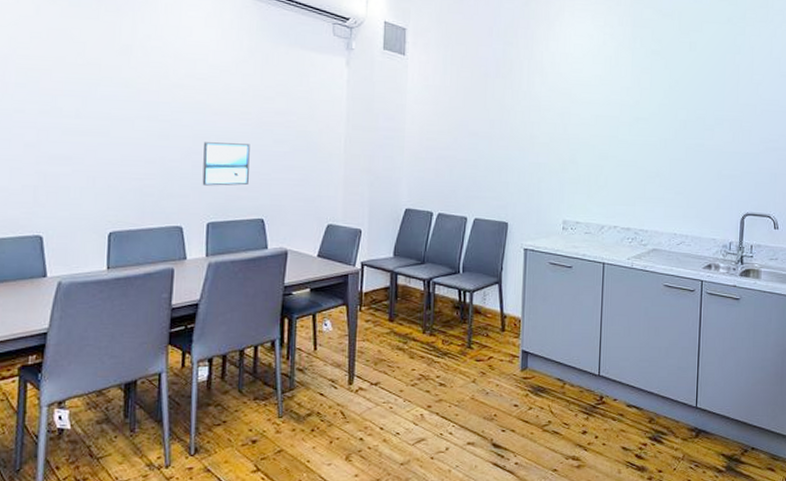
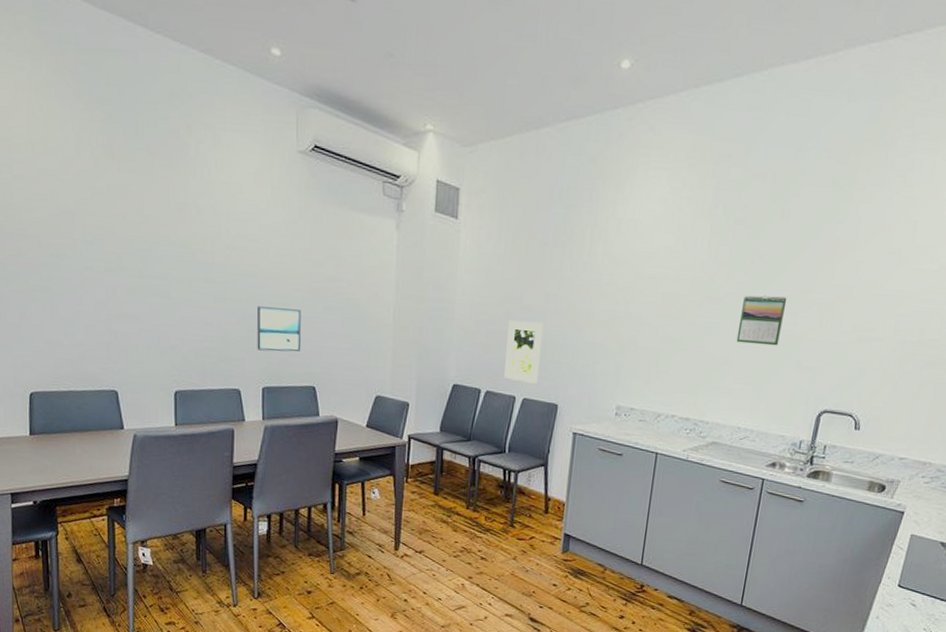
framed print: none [455,146,490,204] -> present [504,321,543,384]
calendar: none [664,115,703,158] -> present [736,295,787,346]

